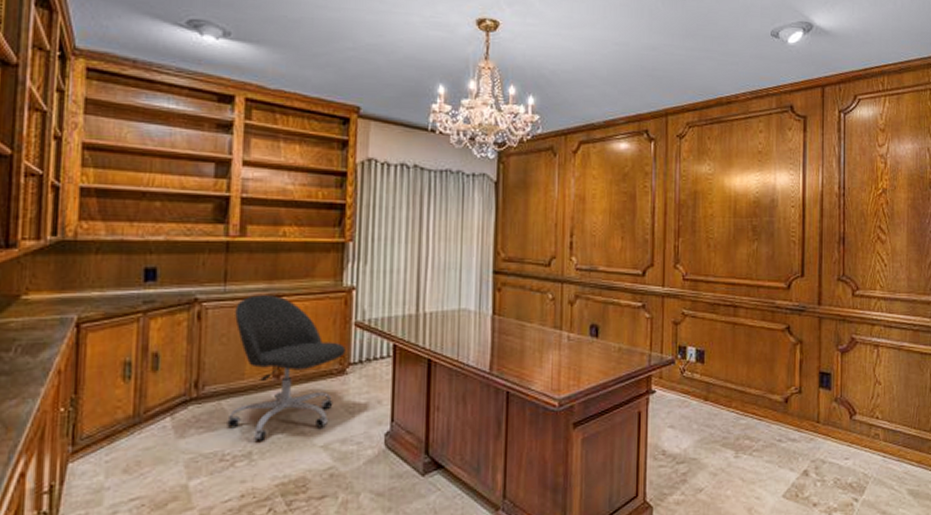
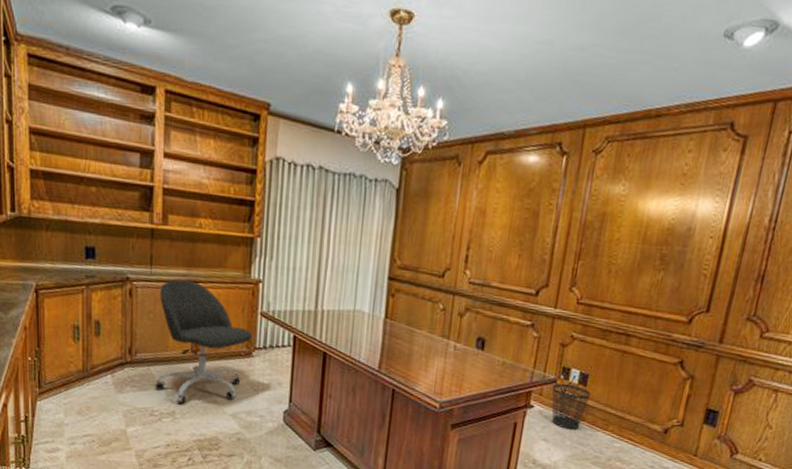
wastebasket: none [671,364,710,412] -> present [551,383,591,430]

